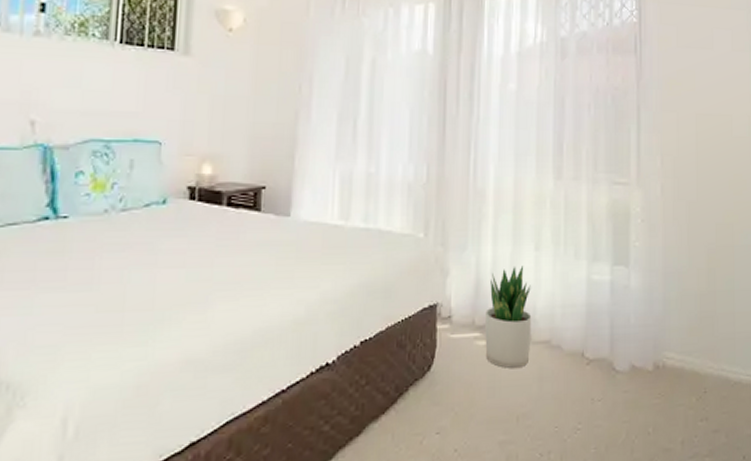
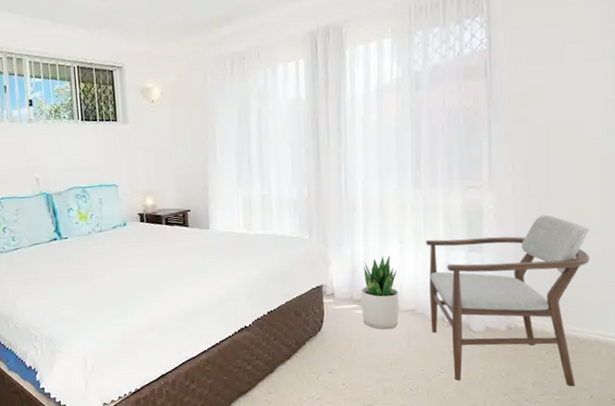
armchair: none [565,223,739,444] -> present [425,215,589,386]

